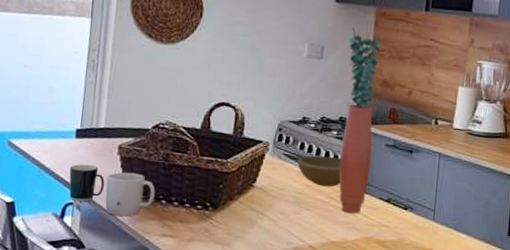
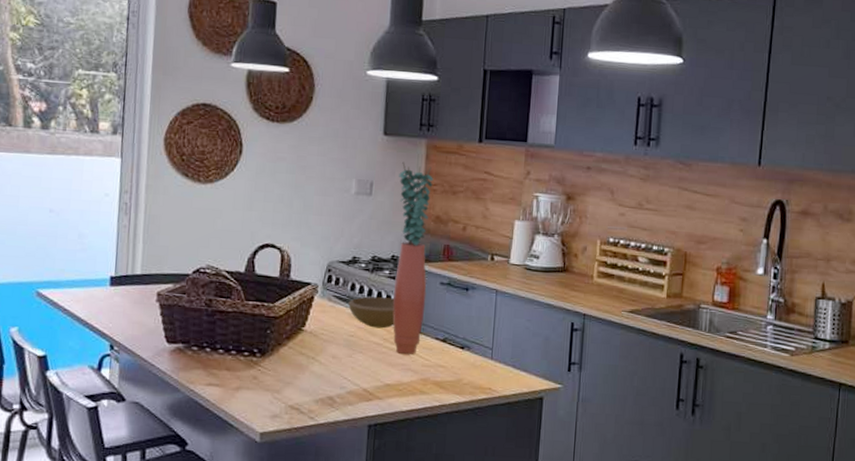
mug: present [69,164,105,202] -> none [104,313,144,353]
mug: present [105,172,155,217] -> none [145,320,199,367]

